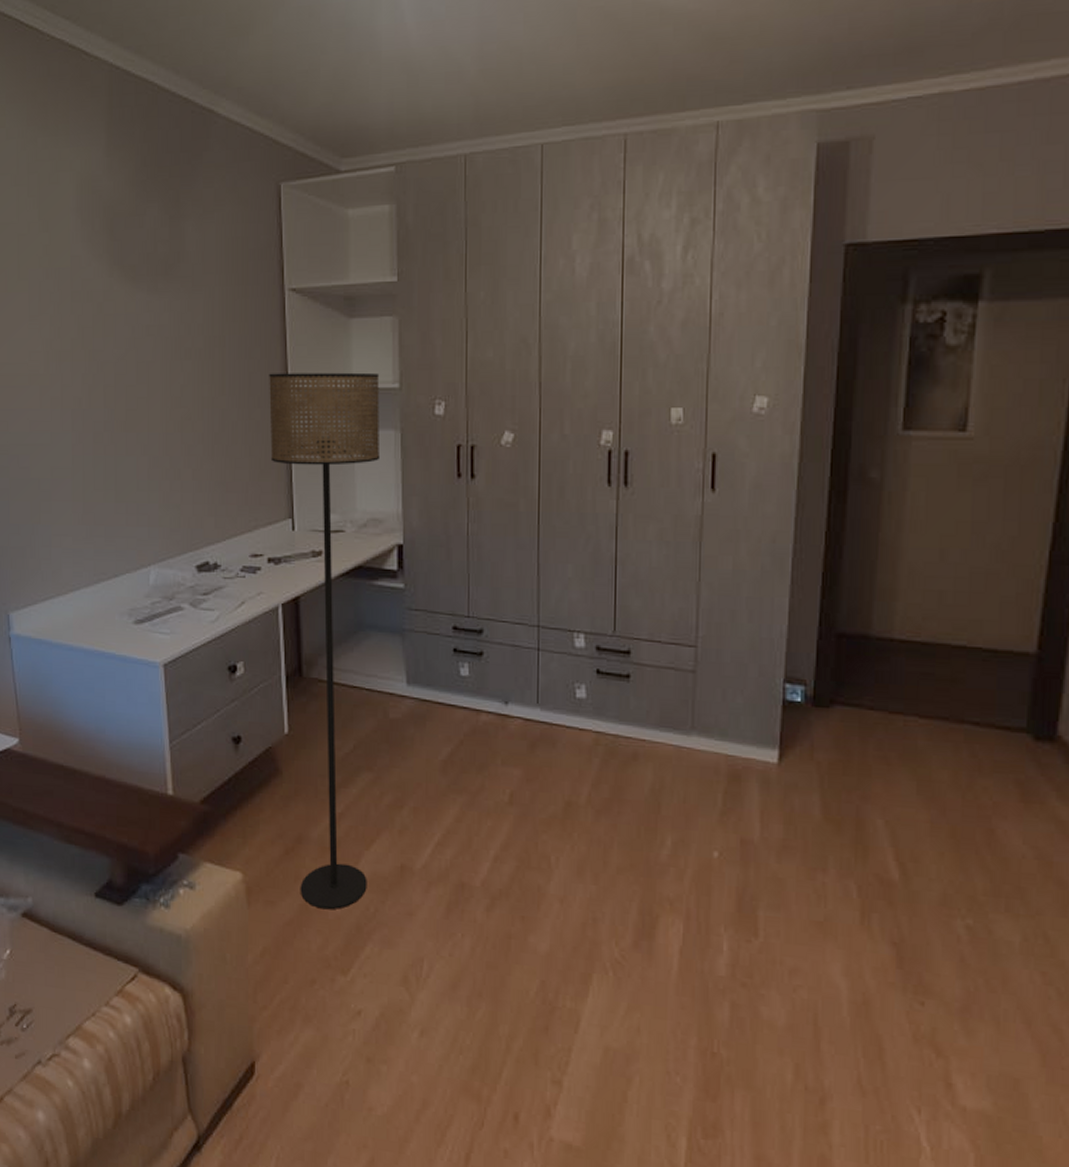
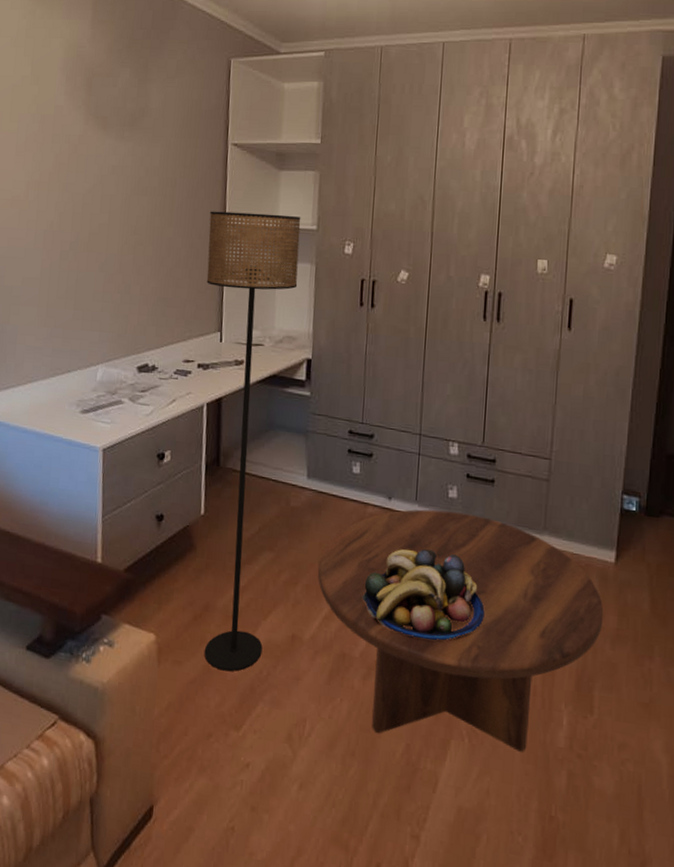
coffee table: none [427,713,767,984] -> present [318,509,604,752]
fruit bowl: none [480,758,626,864] -> present [362,548,485,641]

